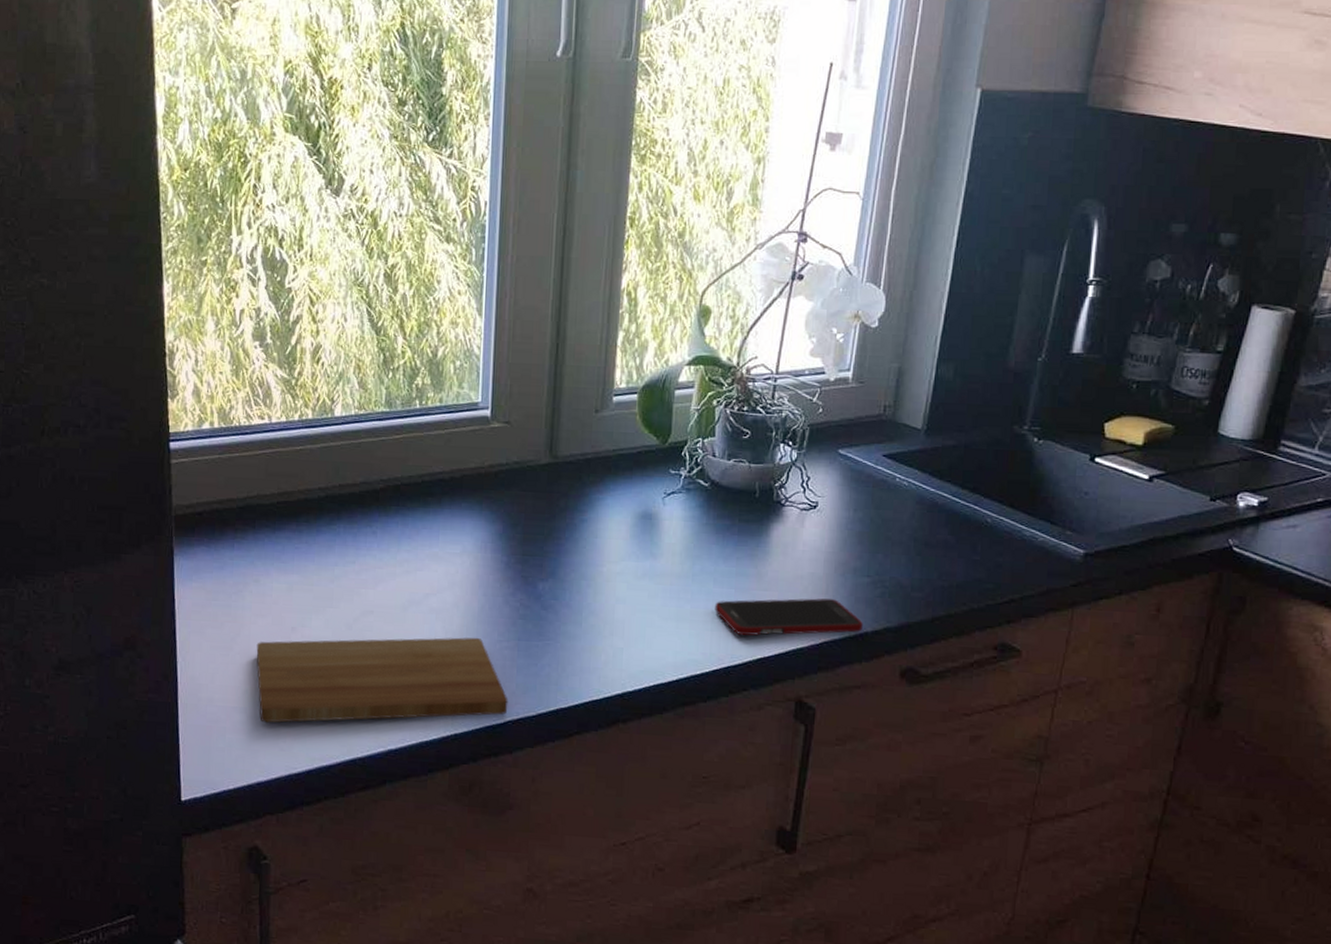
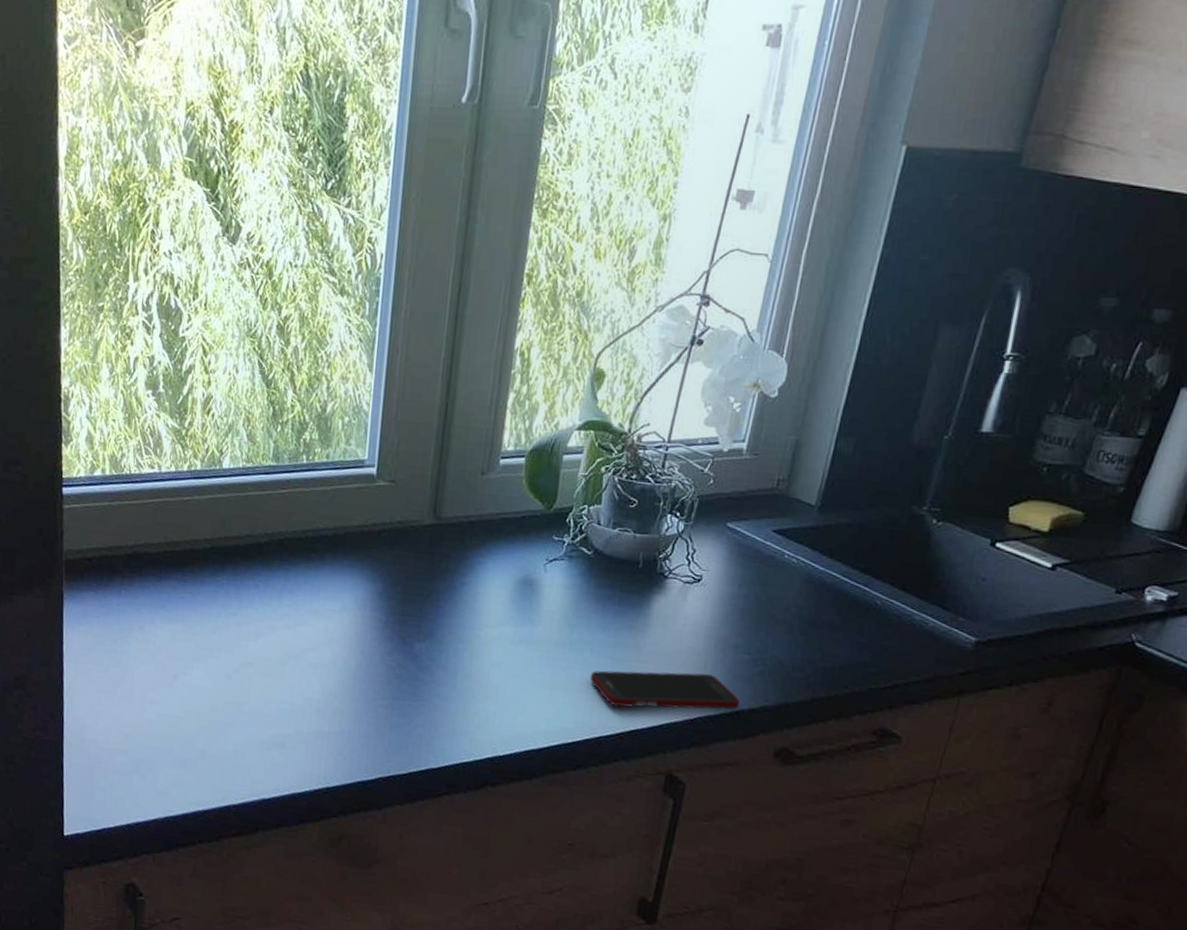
cutting board: present [256,637,508,723] -> none [139,687,380,772]

